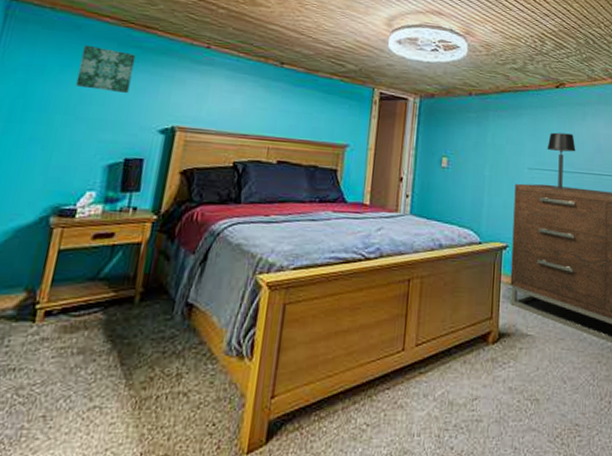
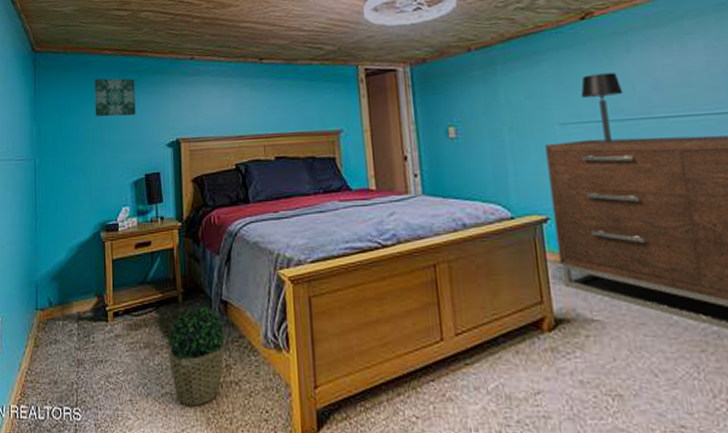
potted plant: none [106,309,184,421] -> present [168,306,225,406]

